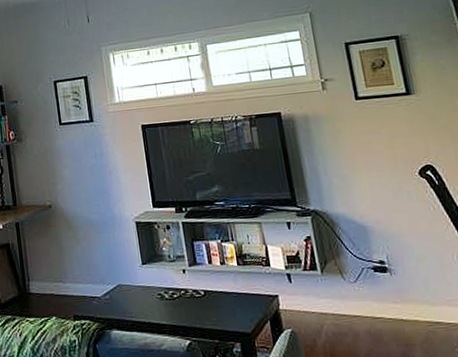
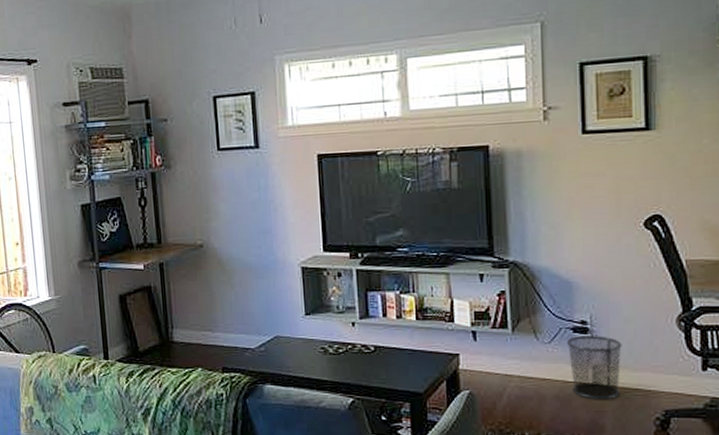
waste bin: none [369,274,424,334] -> present [566,336,622,400]

